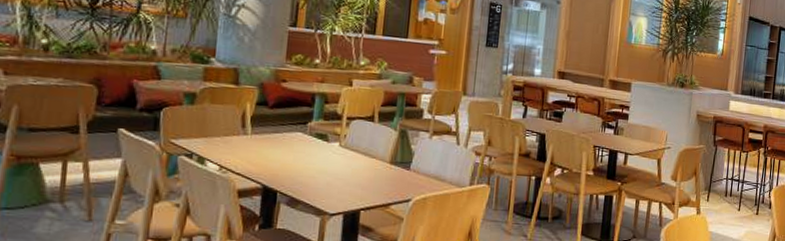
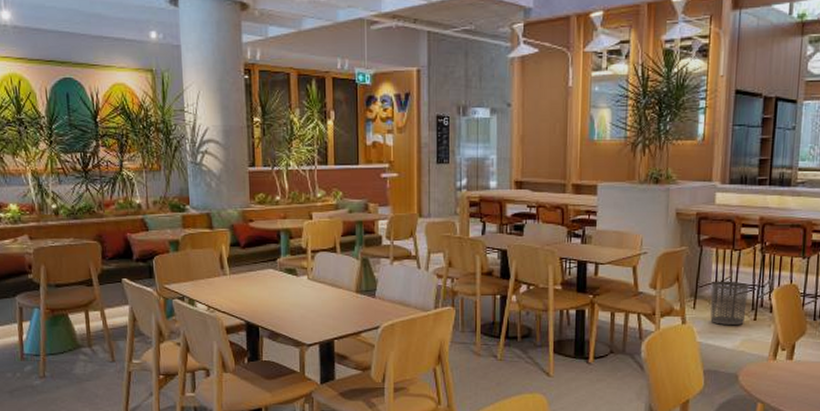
waste bin: none [721,178,754,219] -> present [710,282,749,326]

